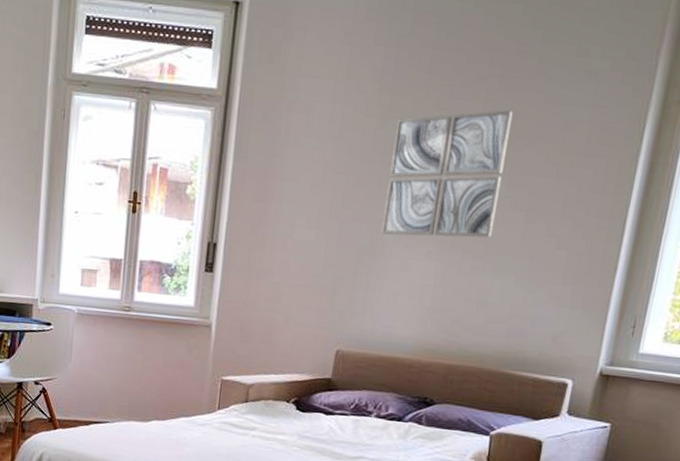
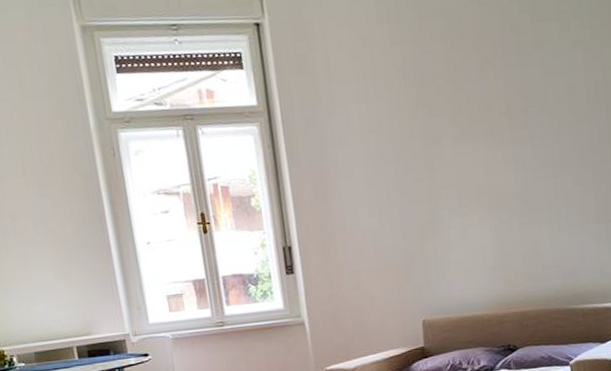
wall art: present [381,110,514,238] -> none [426,84,530,209]

